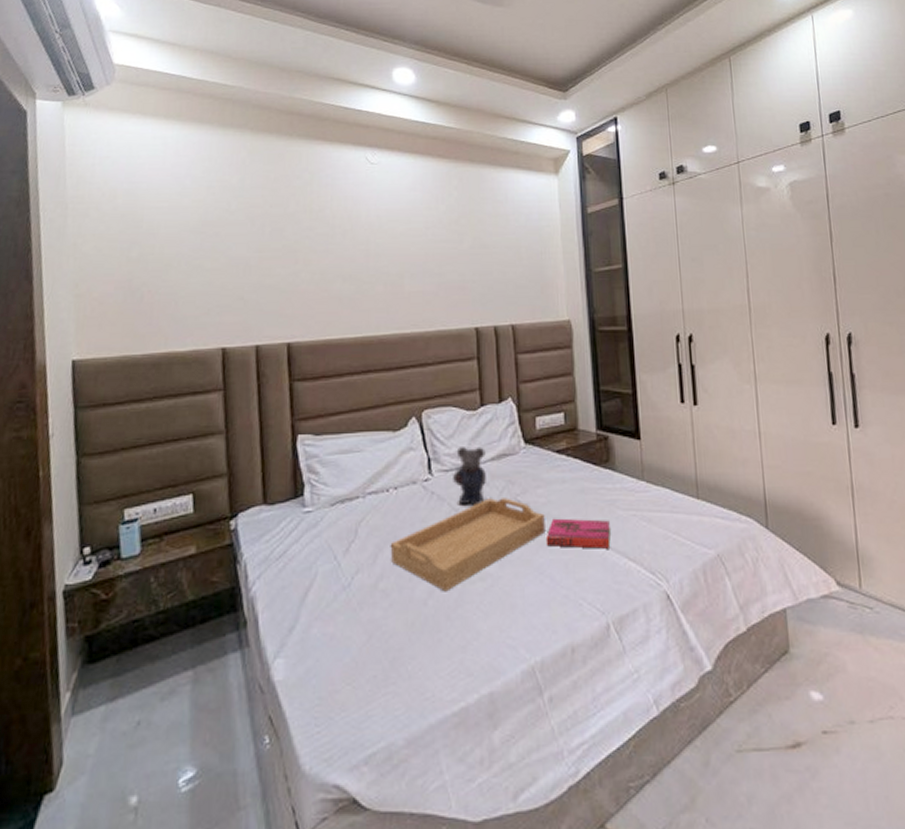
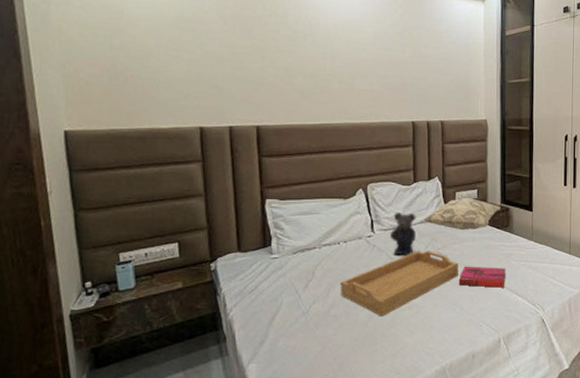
decorative pillow: none [496,424,598,469] -> present [424,198,501,231]

